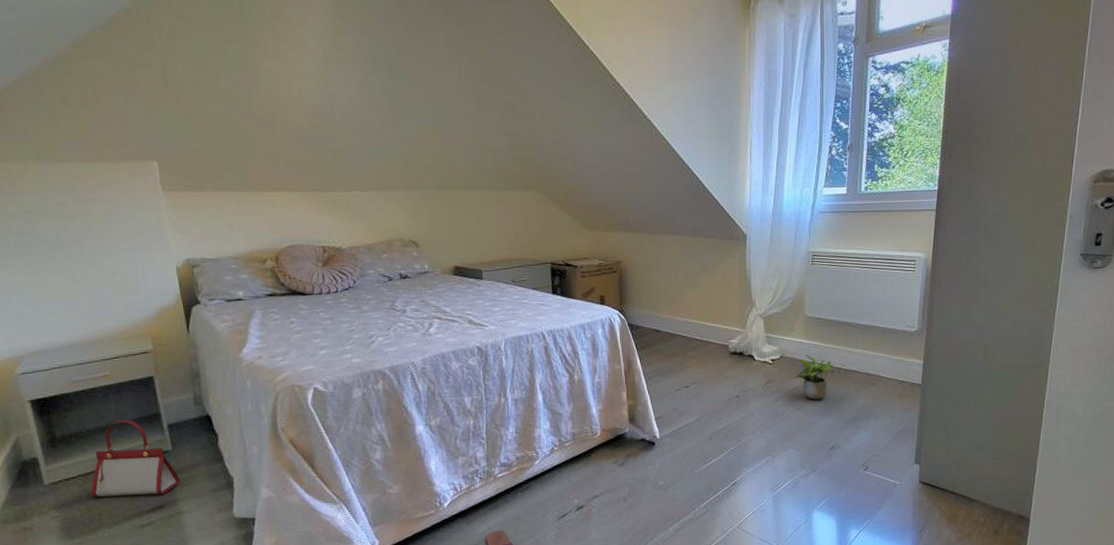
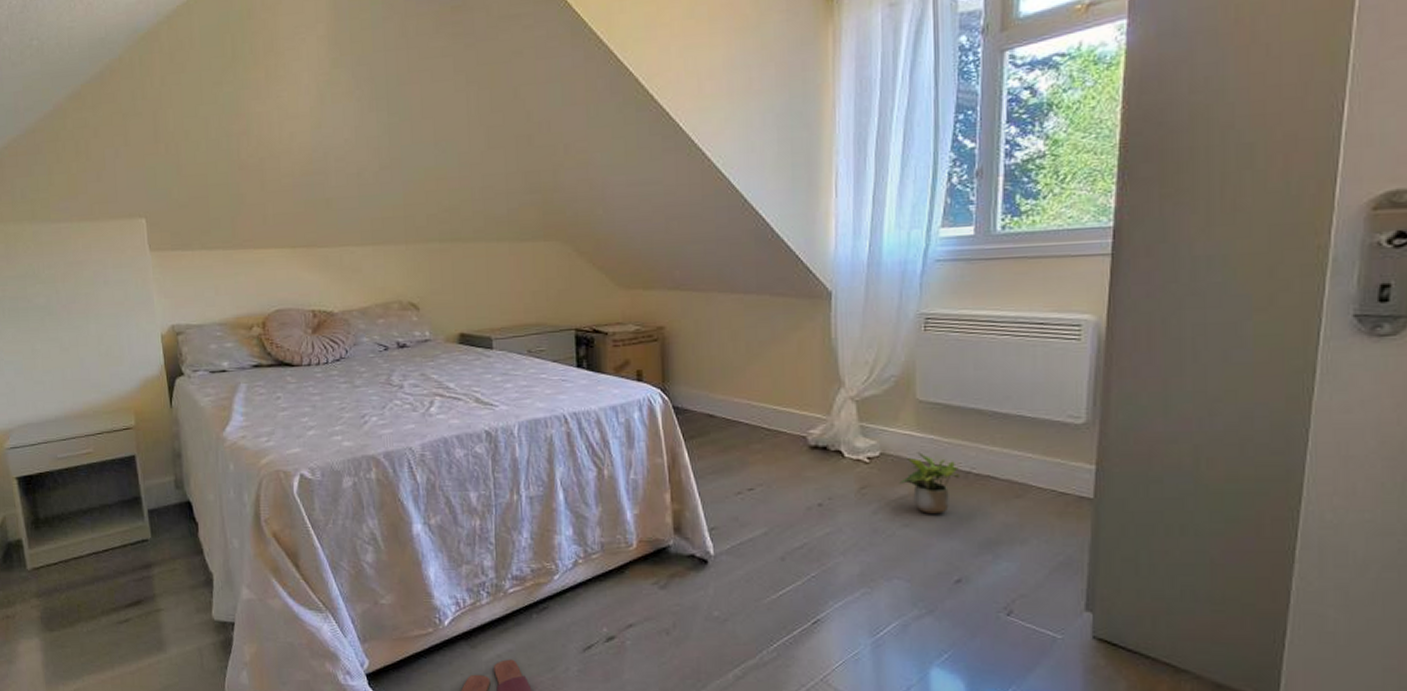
handbag: present [91,419,181,498] -> none [71,502,159,588]

